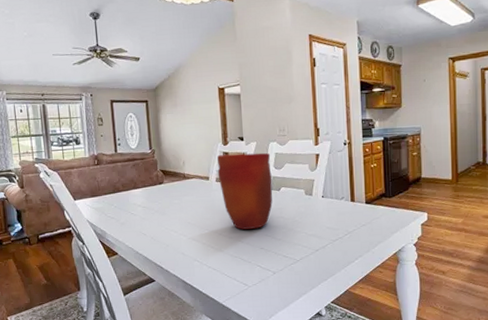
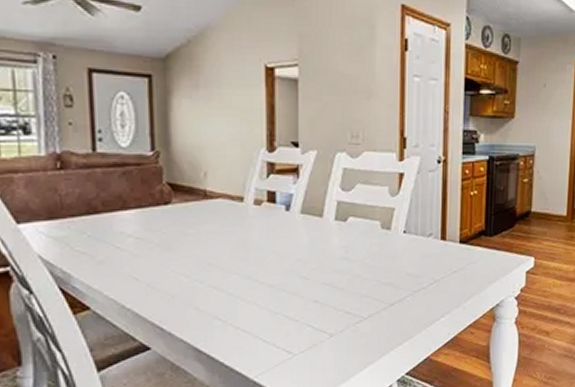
vase: present [217,152,273,230] -> none [257,166,337,275]

